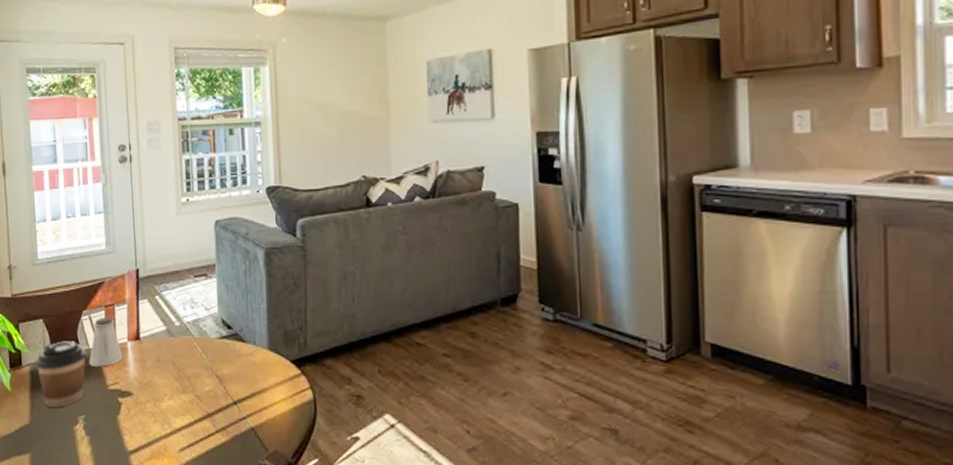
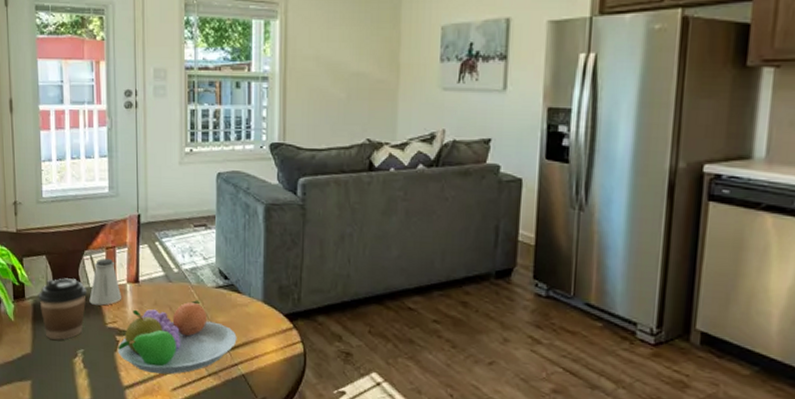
fruit bowl: none [120,353,244,435] -> present [117,300,237,375]

